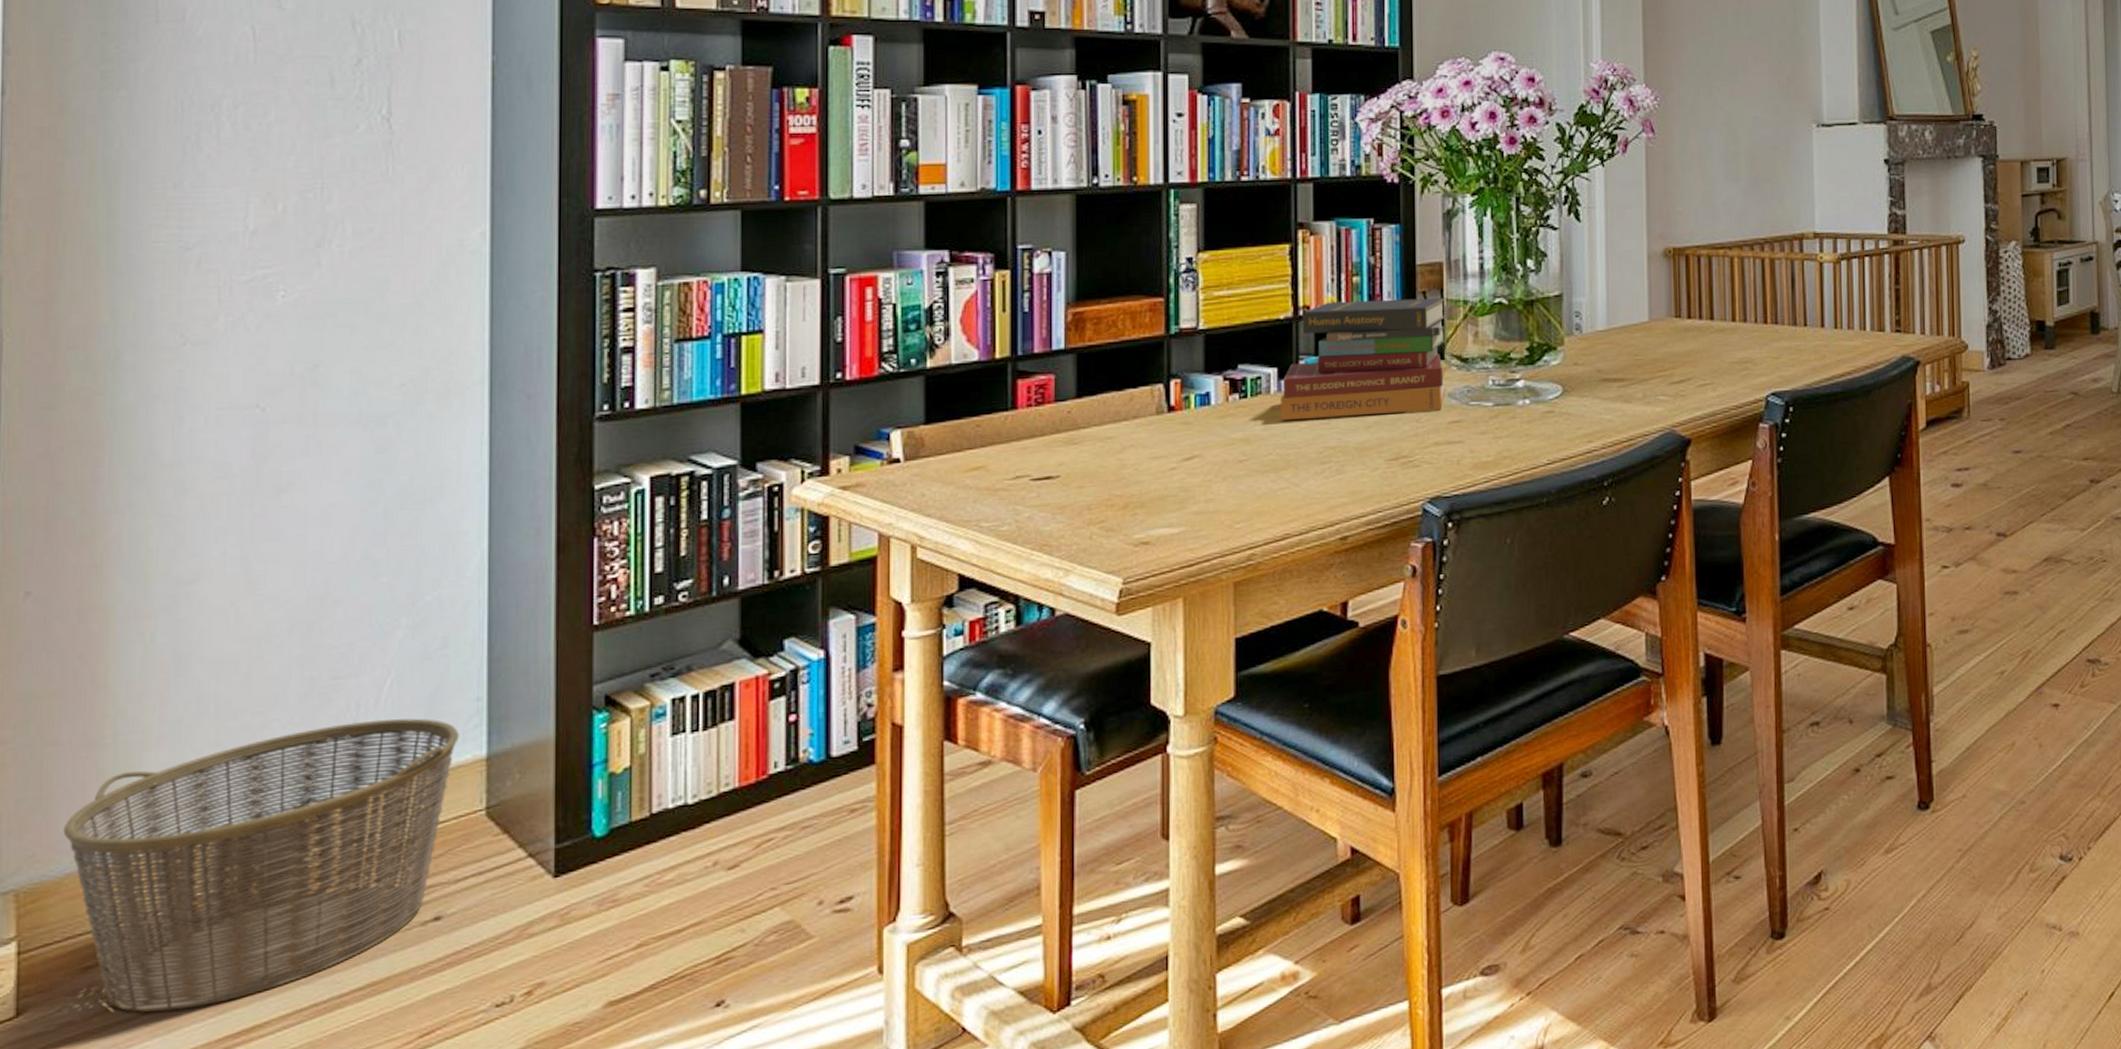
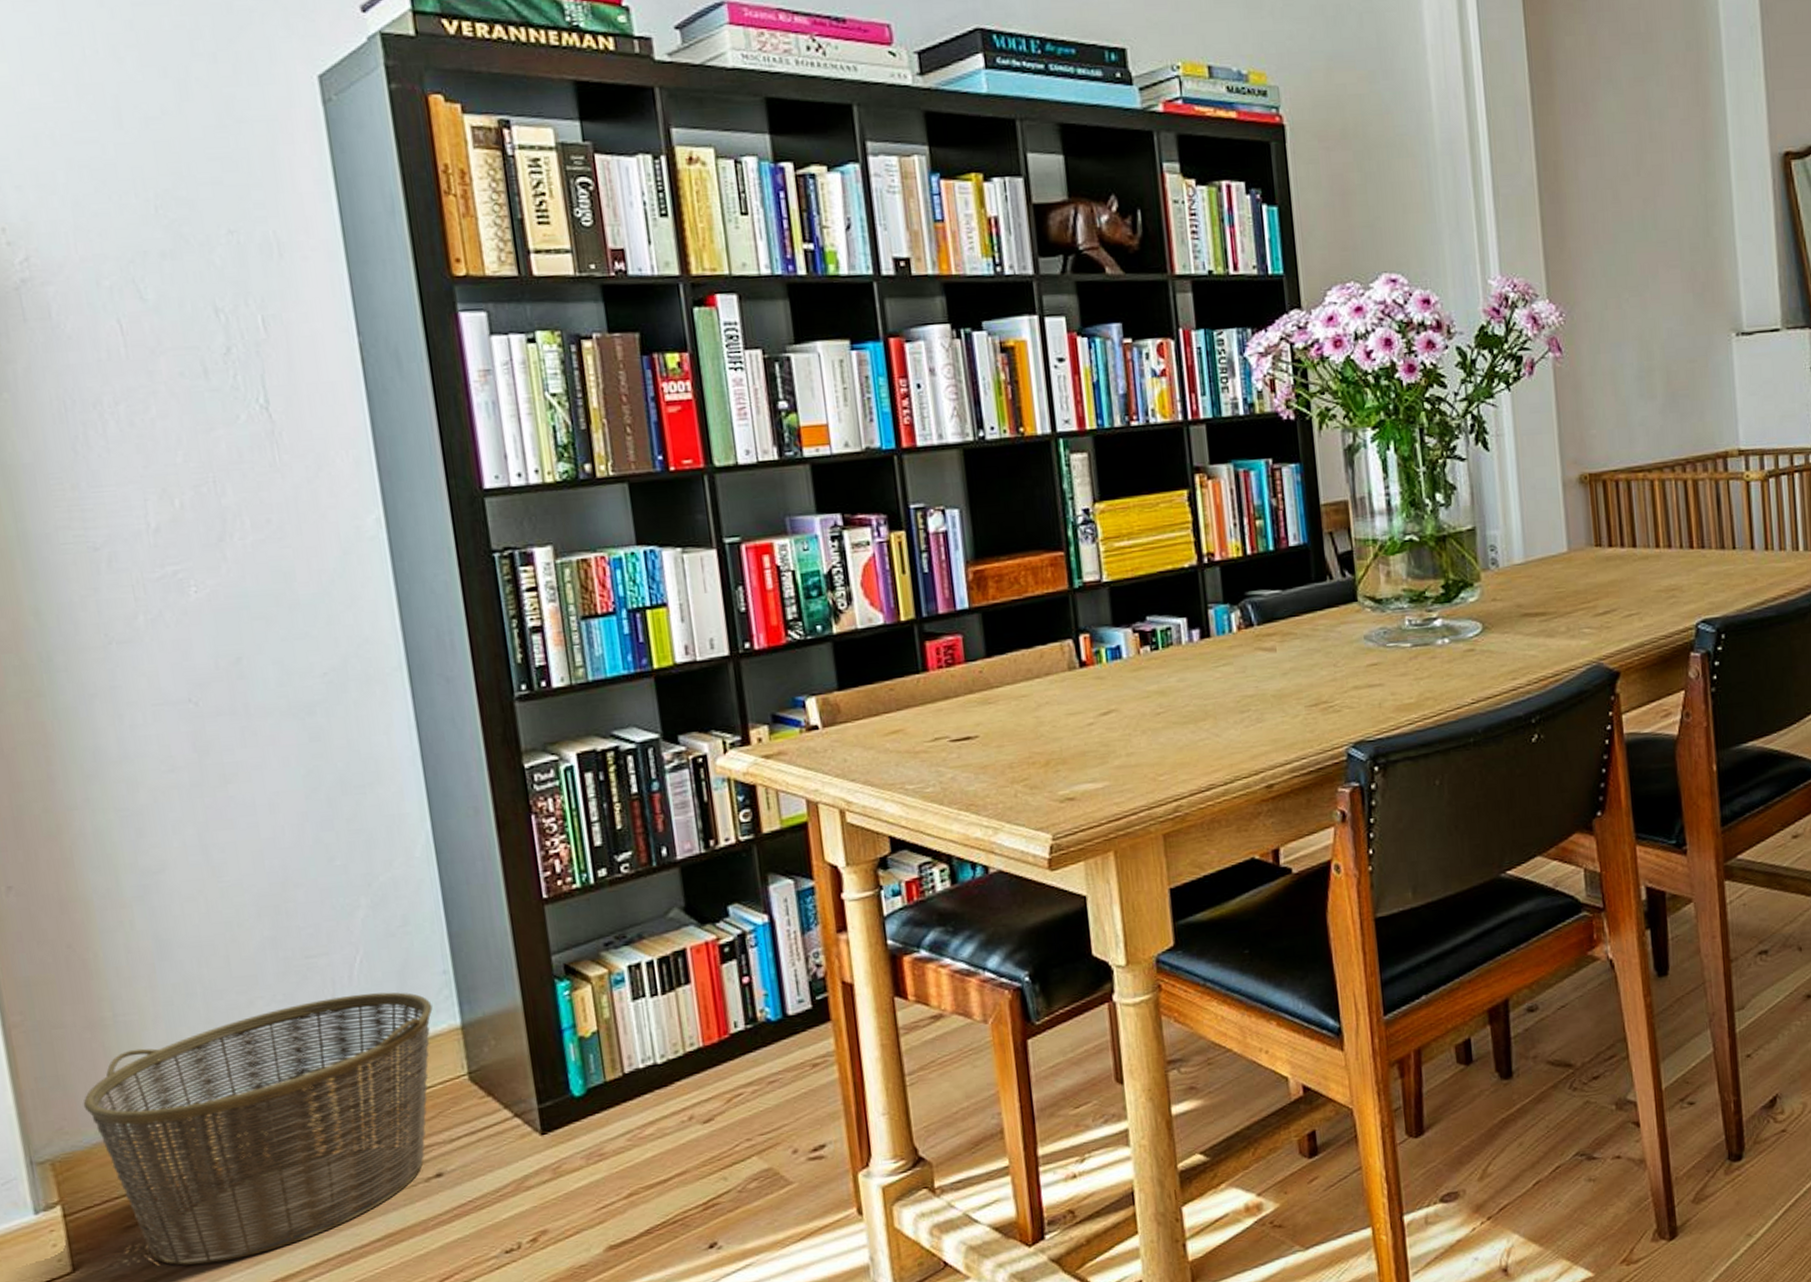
books: present [1281,297,1446,421] -> none [1193,537,1362,672]

